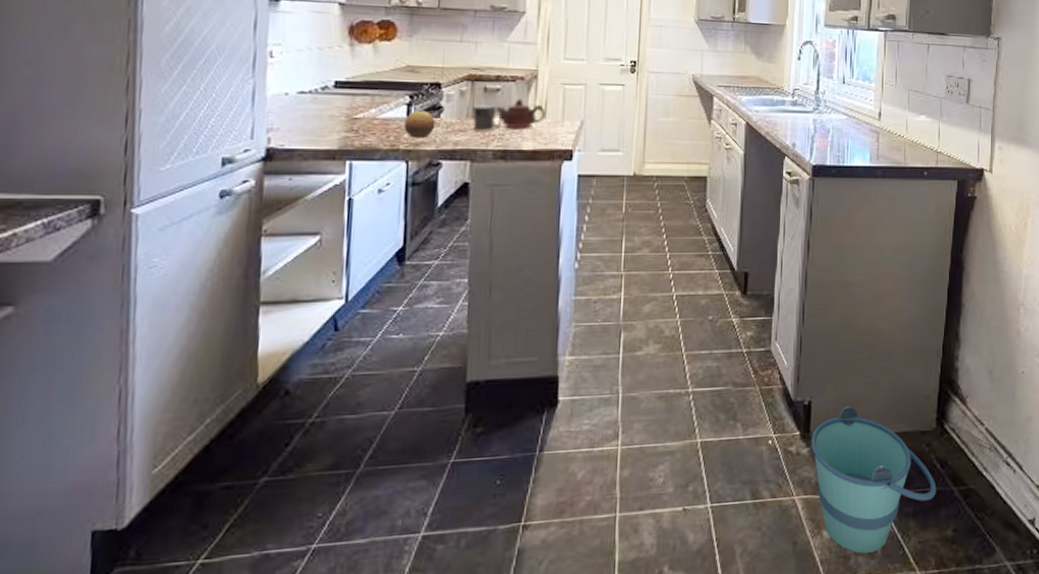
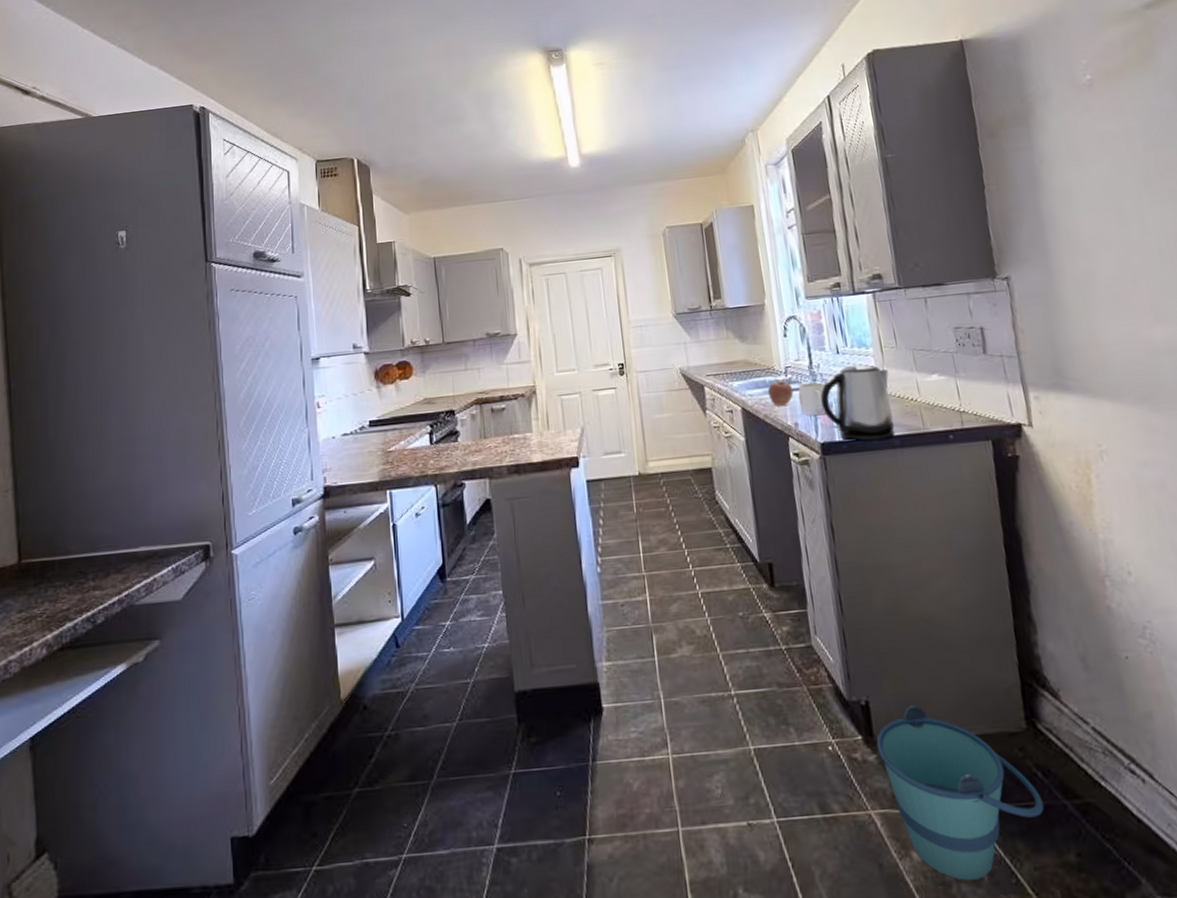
fruit: present [404,110,435,139] -> none [429,437,455,463]
mug: present [472,103,503,133] -> none [484,423,511,451]
teapot: present [495,99,545,129] -> none [503,415,548,444]
fruit: none [773,100,797,125] -> present [767,379,794,406]
mug: none [800,107,826,140] -> present [798,382,826,417]
kettle: none [819,96,884,171] -> present [820,364,896,443]

